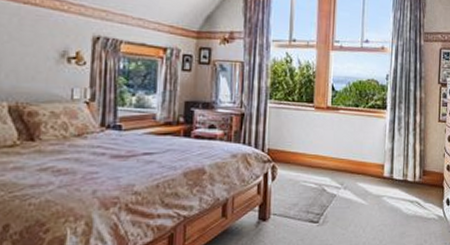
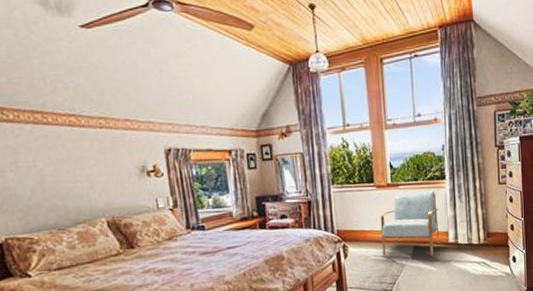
chair: none [313,116,376,189] -> present [380,190,440,256]

